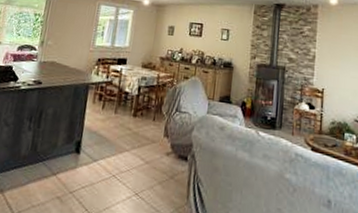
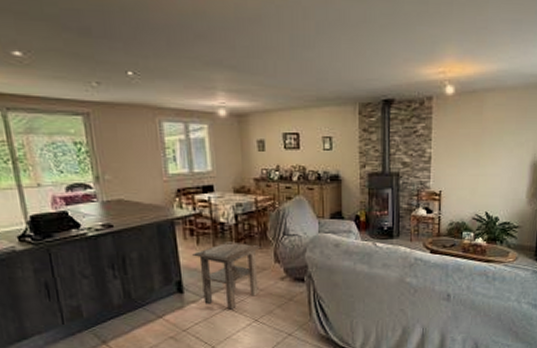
side table: none [95,110,155,179] -> present [192,241,261,310]

